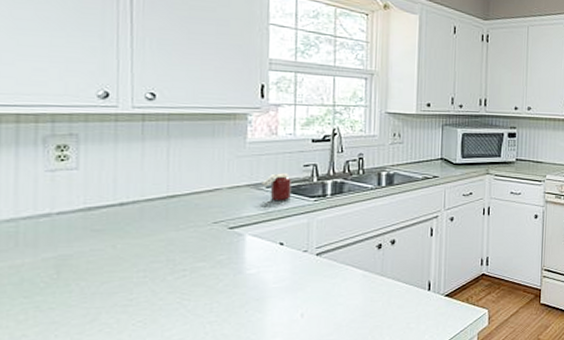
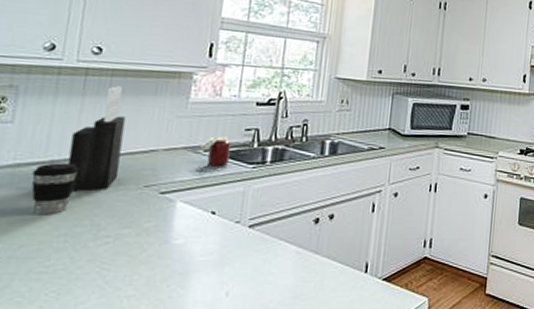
coffee cup: none [104,205,149,254] -> present [31,163,80,215]
knife block: none [137,130,188,231] -> present [67,86,126,191]

